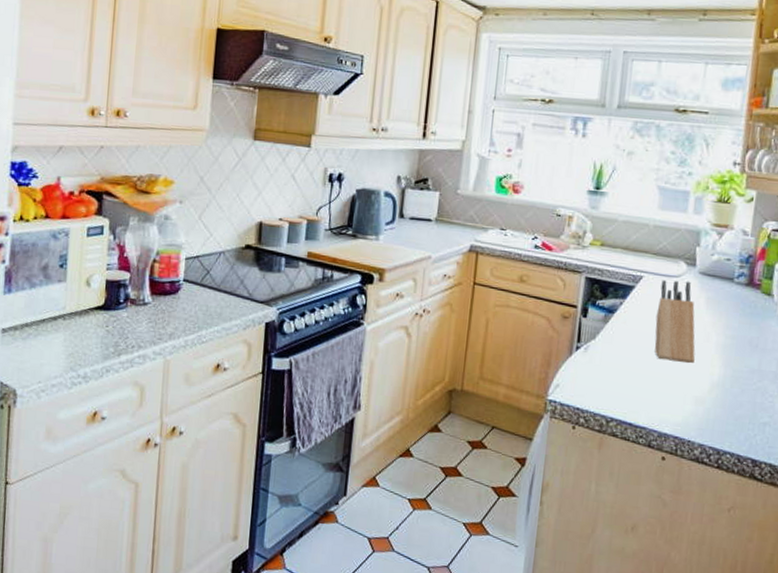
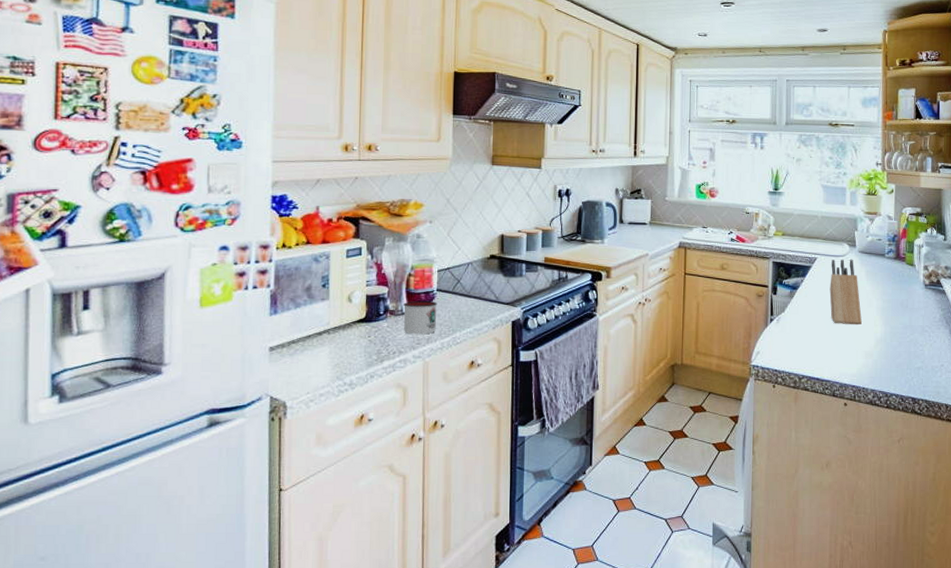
mug: none [145,290,183,329] -> present [404,301,438,335]

